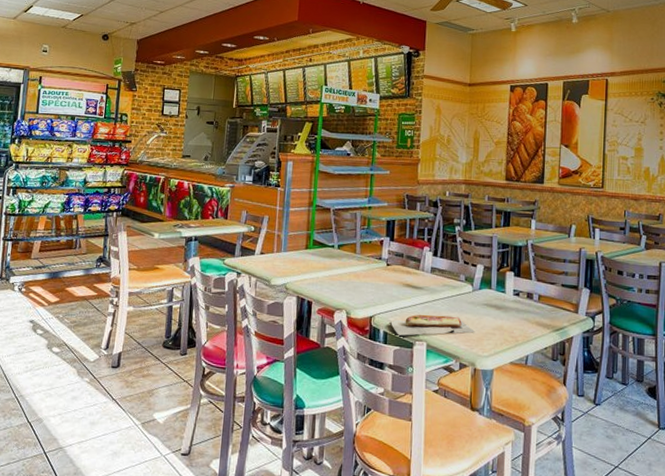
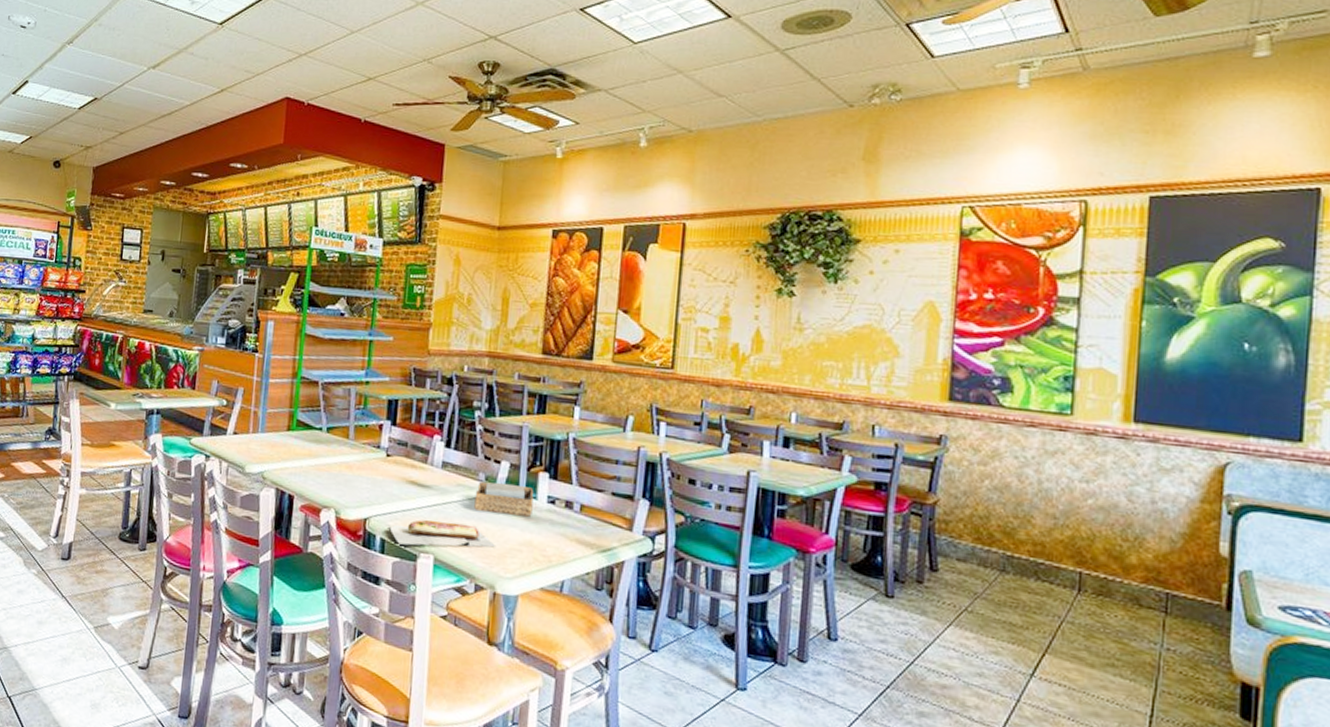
napkin holder: none [457,281,503,307] -> present [474,481,534,517]

